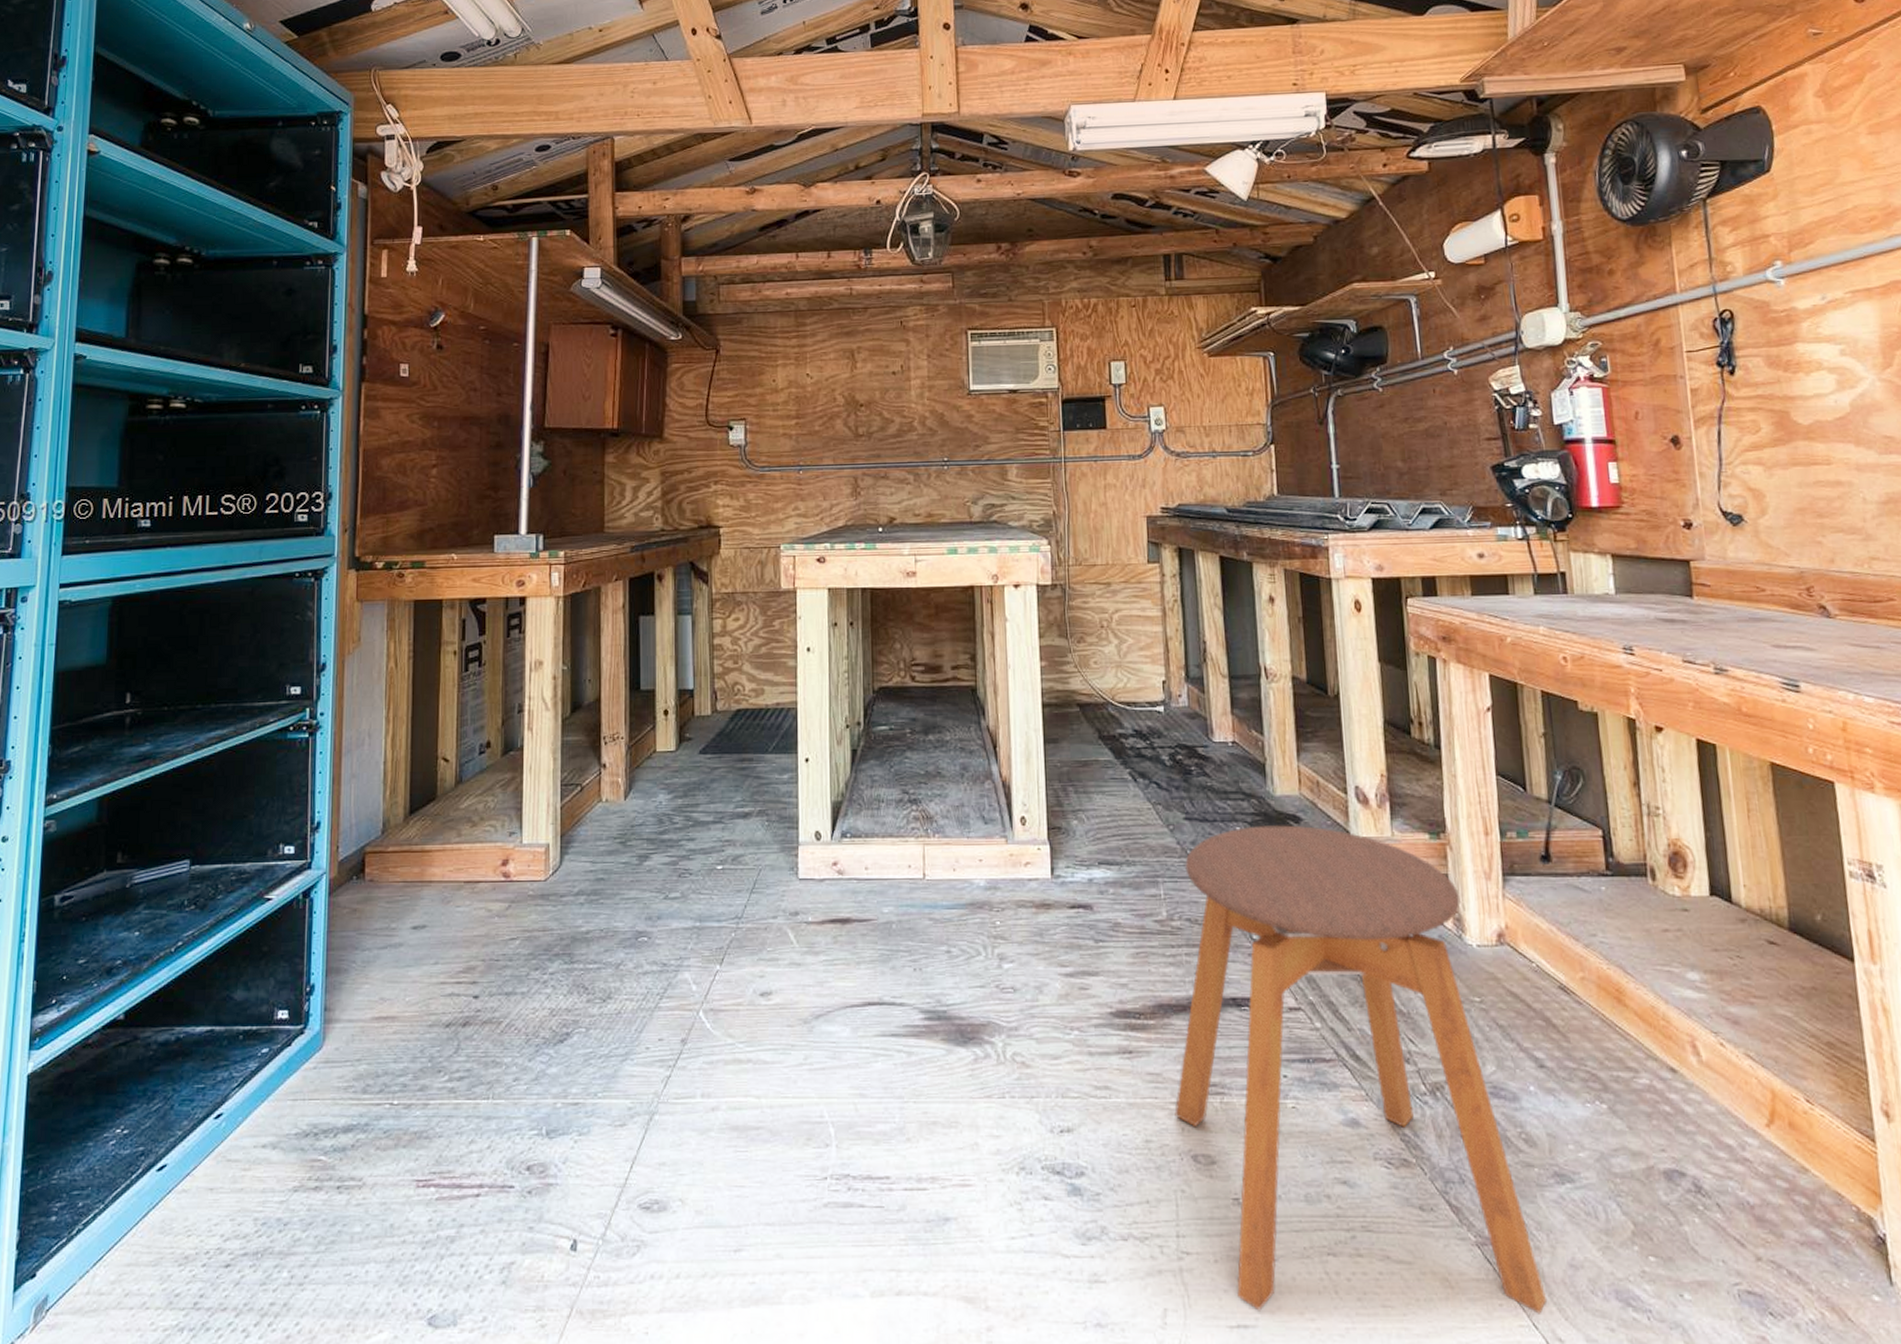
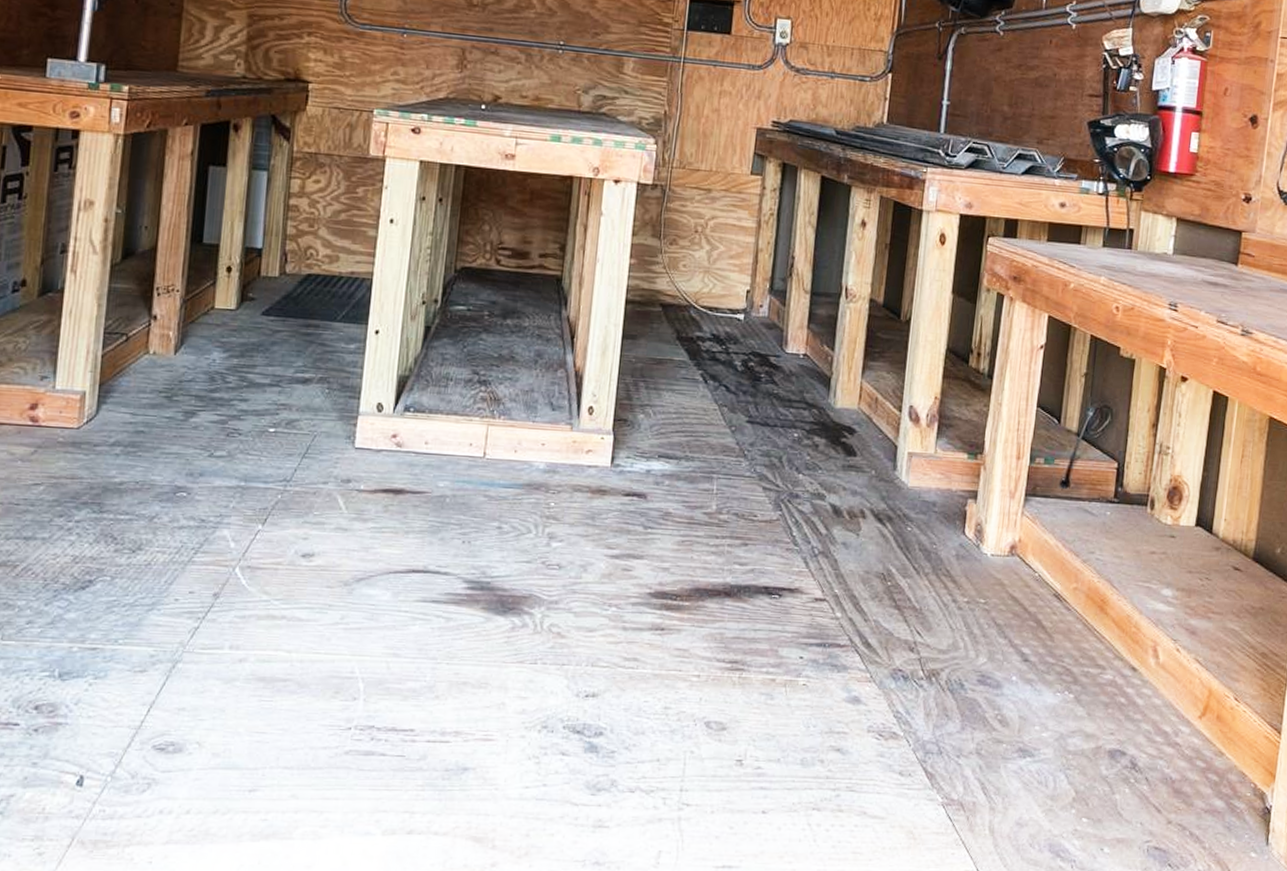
stool: present [1174,825,1548,1314] -> none [695,433,993,862]

